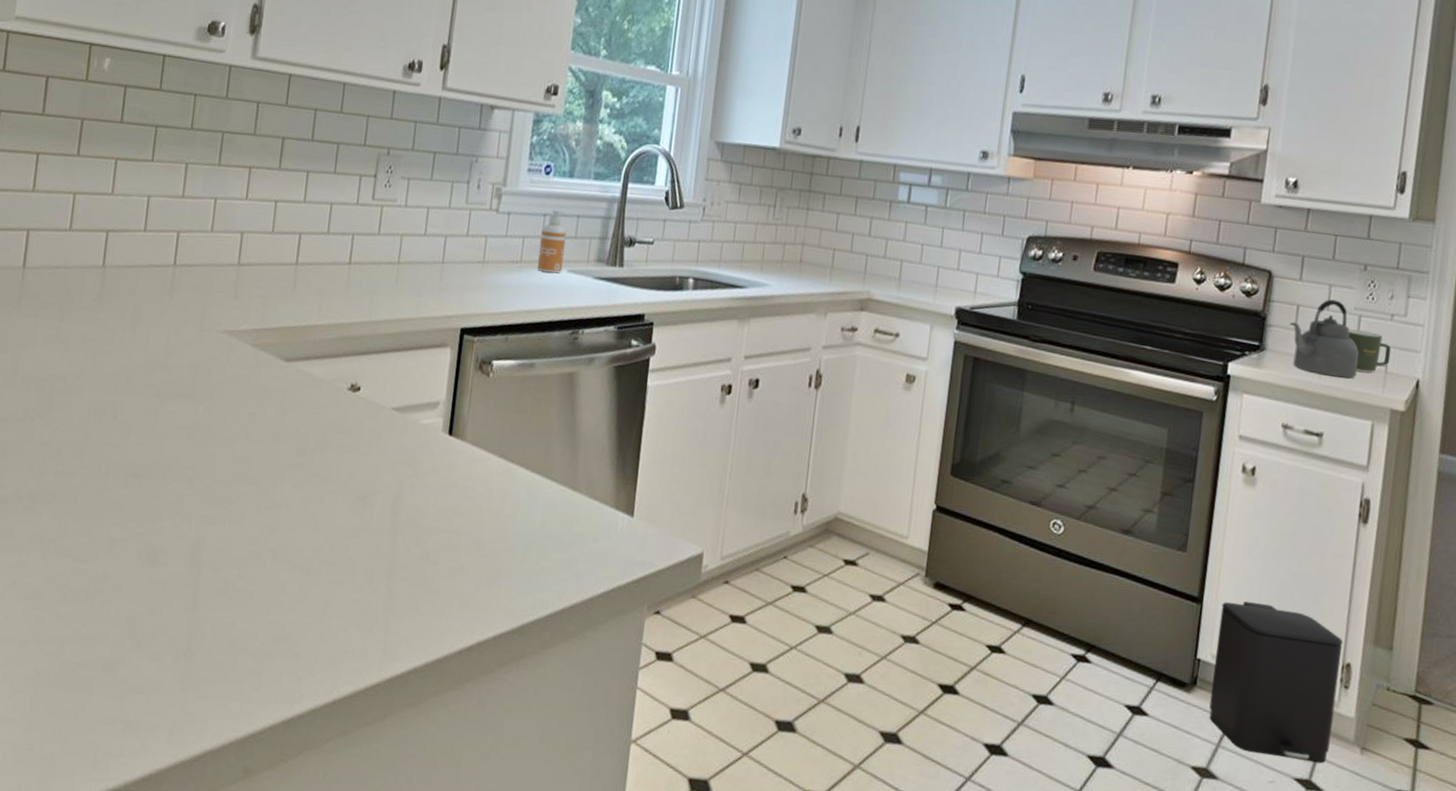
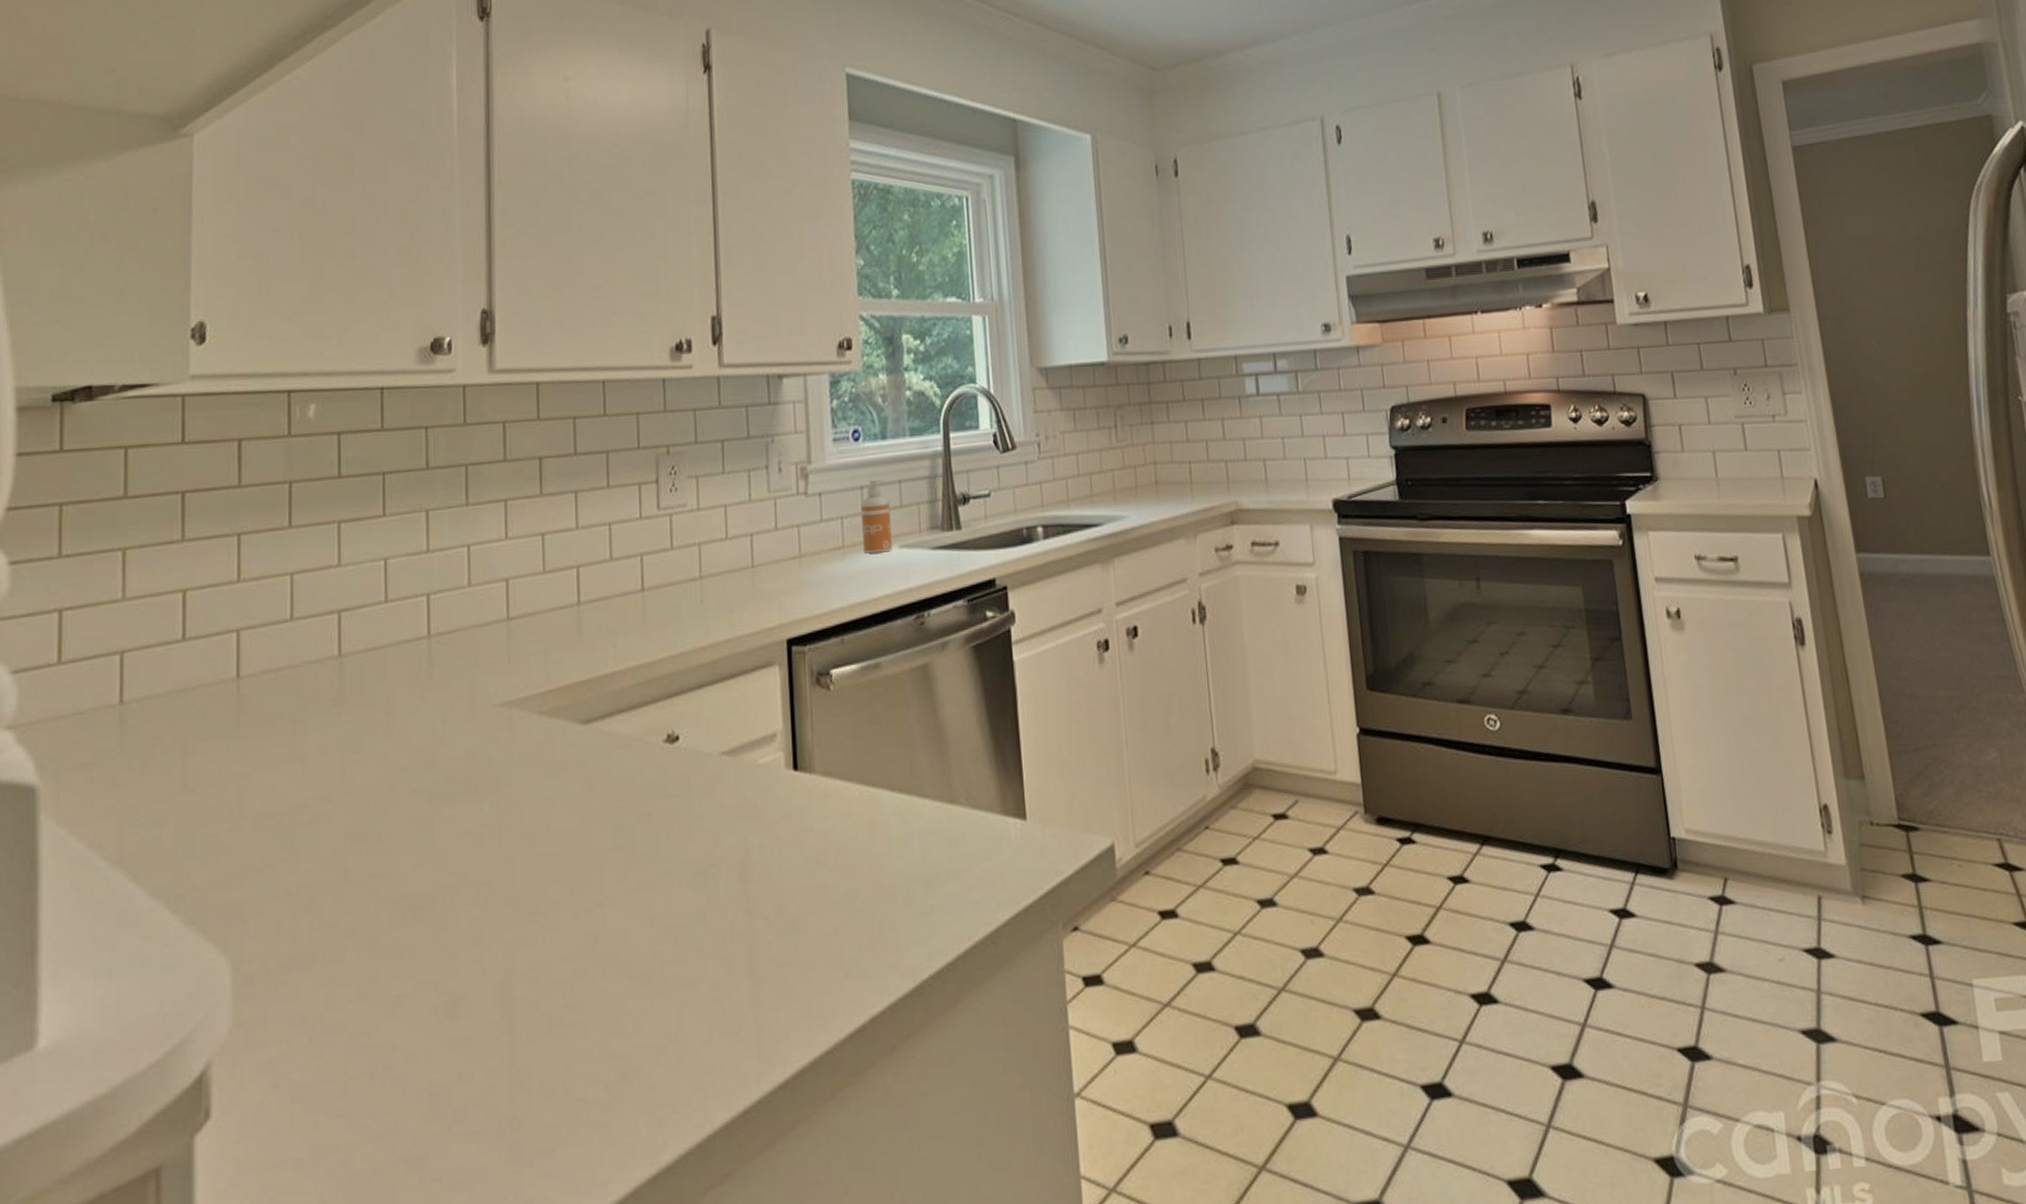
pedal bin: present [1209,601,1343,763] -> none [1682,759,1830,931]
kettle: present [1289,299,1359,379] -> none [1675,411,1755,495]
mug: present [1348,329,1391,373] -> none [1735,438,1783,483]

